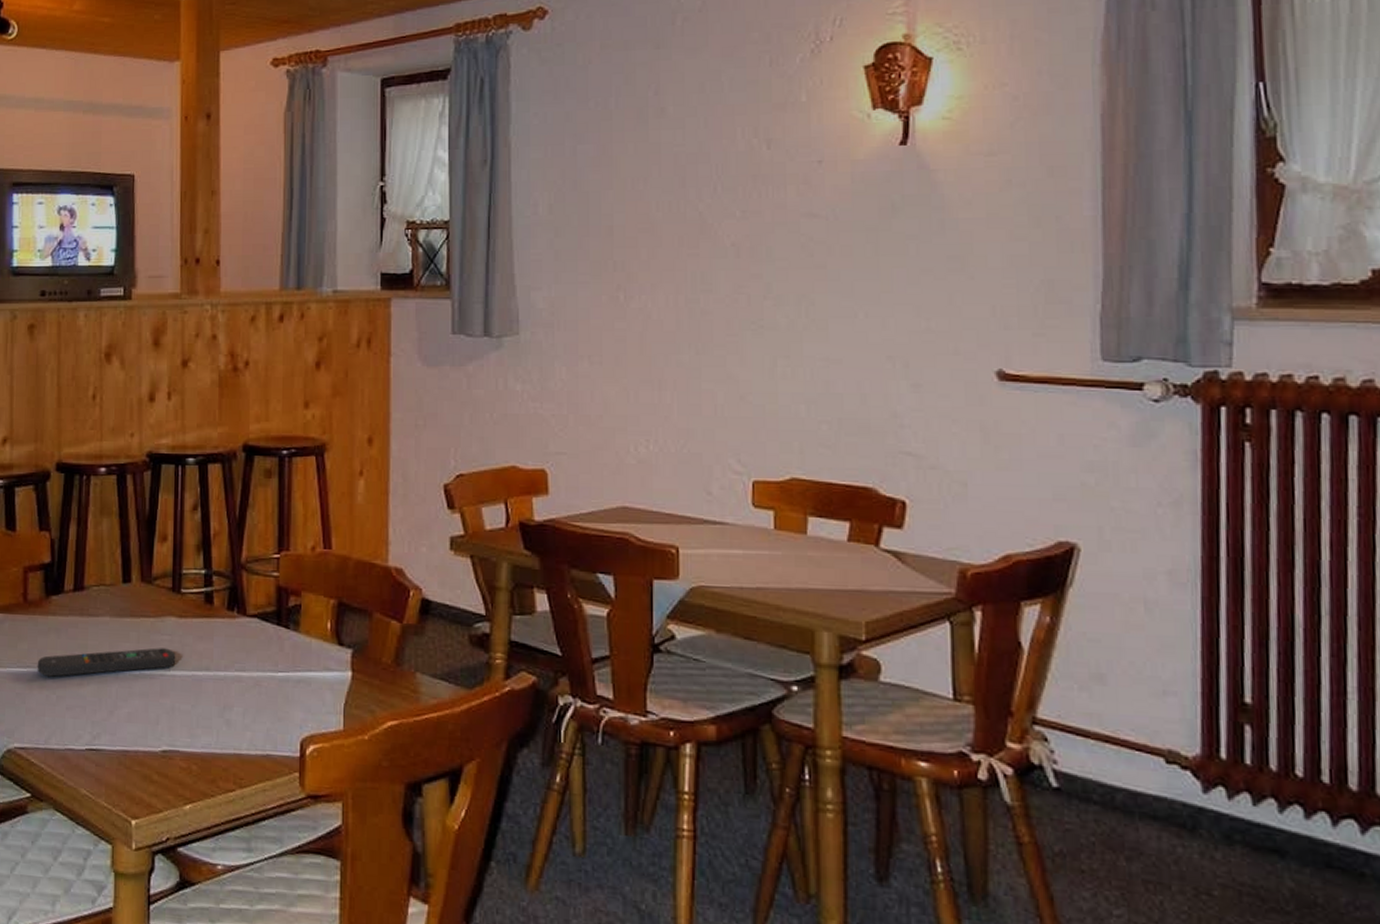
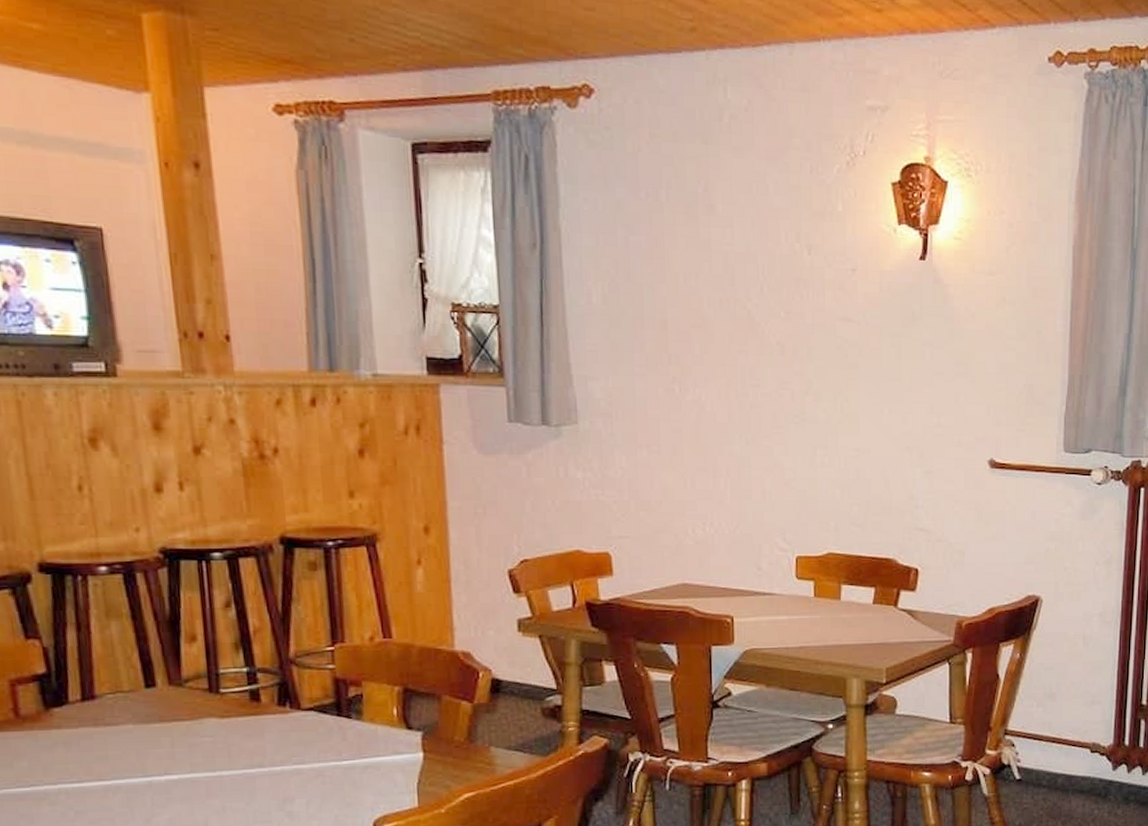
remote control: present [37,648,176,678] -> none [43,750,222,794]

